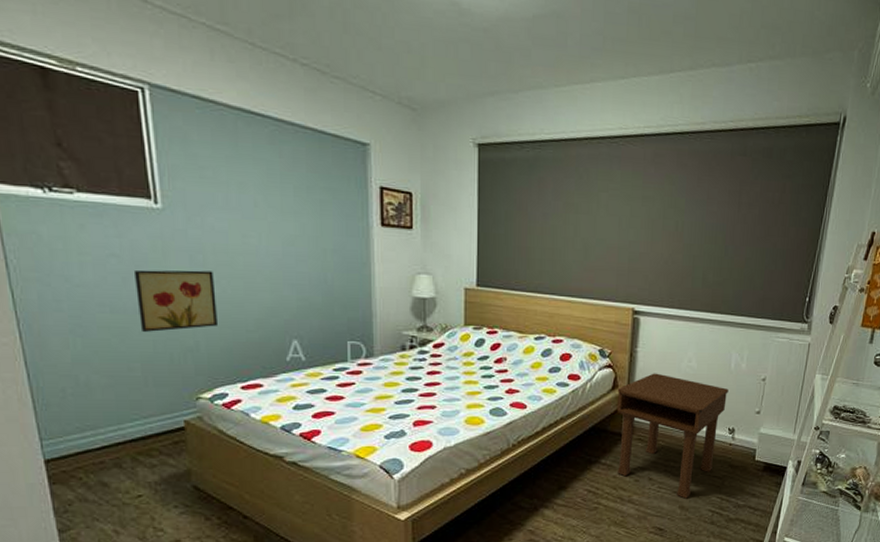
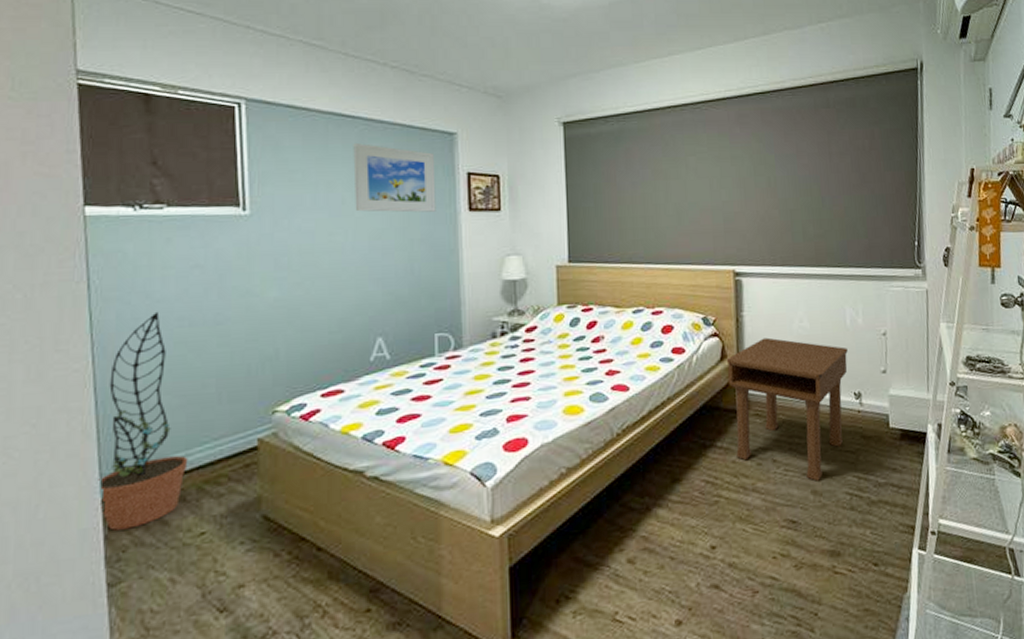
decorative plant: none [38,295,121,487] -> present [98,311,188,531]
wall art: present [135,269,217,332] -> none [217,273,299,343]
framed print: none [264,145,349,224] -> present [353,143,436,213]

